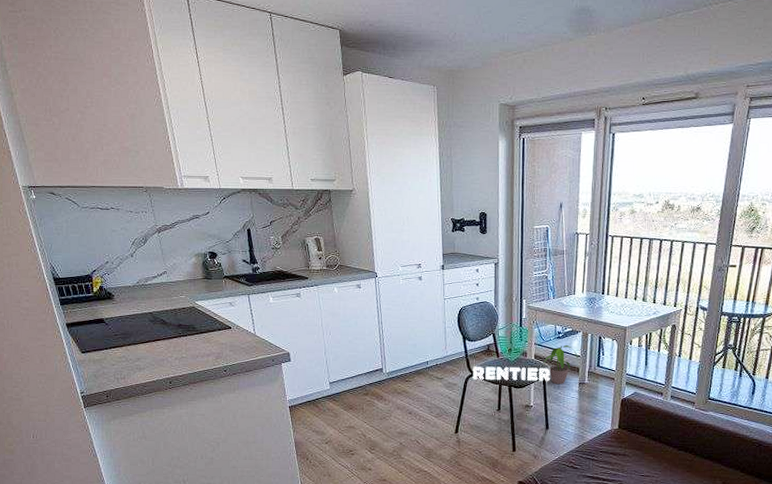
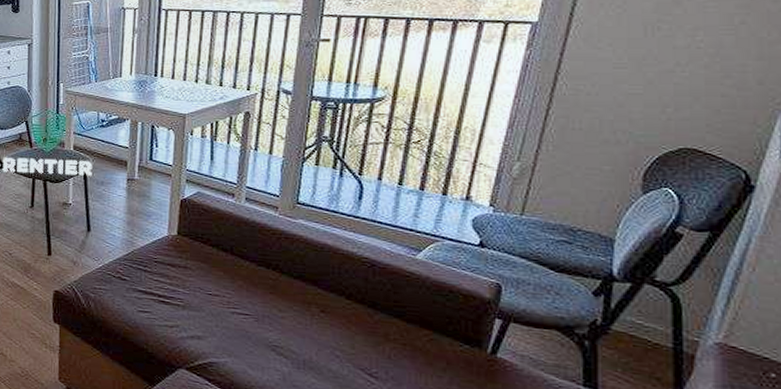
potted plant: present [542,344,579,384] -> none [82,134,127,180]

